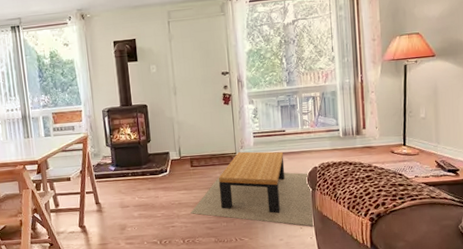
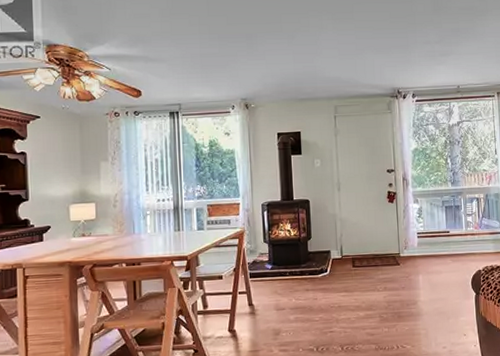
coffee table: present [190,151,314,227] -> none [351,252,478,334]

